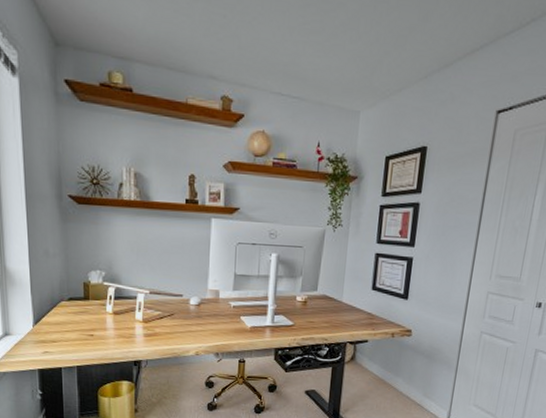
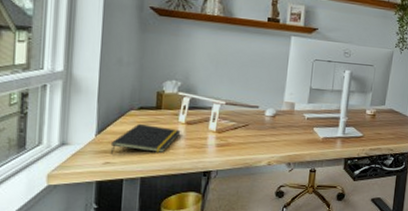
notepad: none [47,314,109,344] -> present [110,123,181,154]

